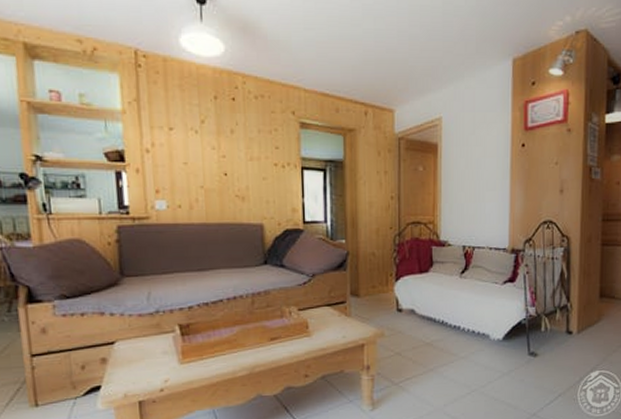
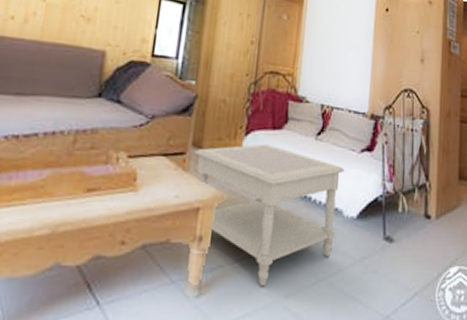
side table: none [353,286,489,398] -> present [195,144,344,285]

